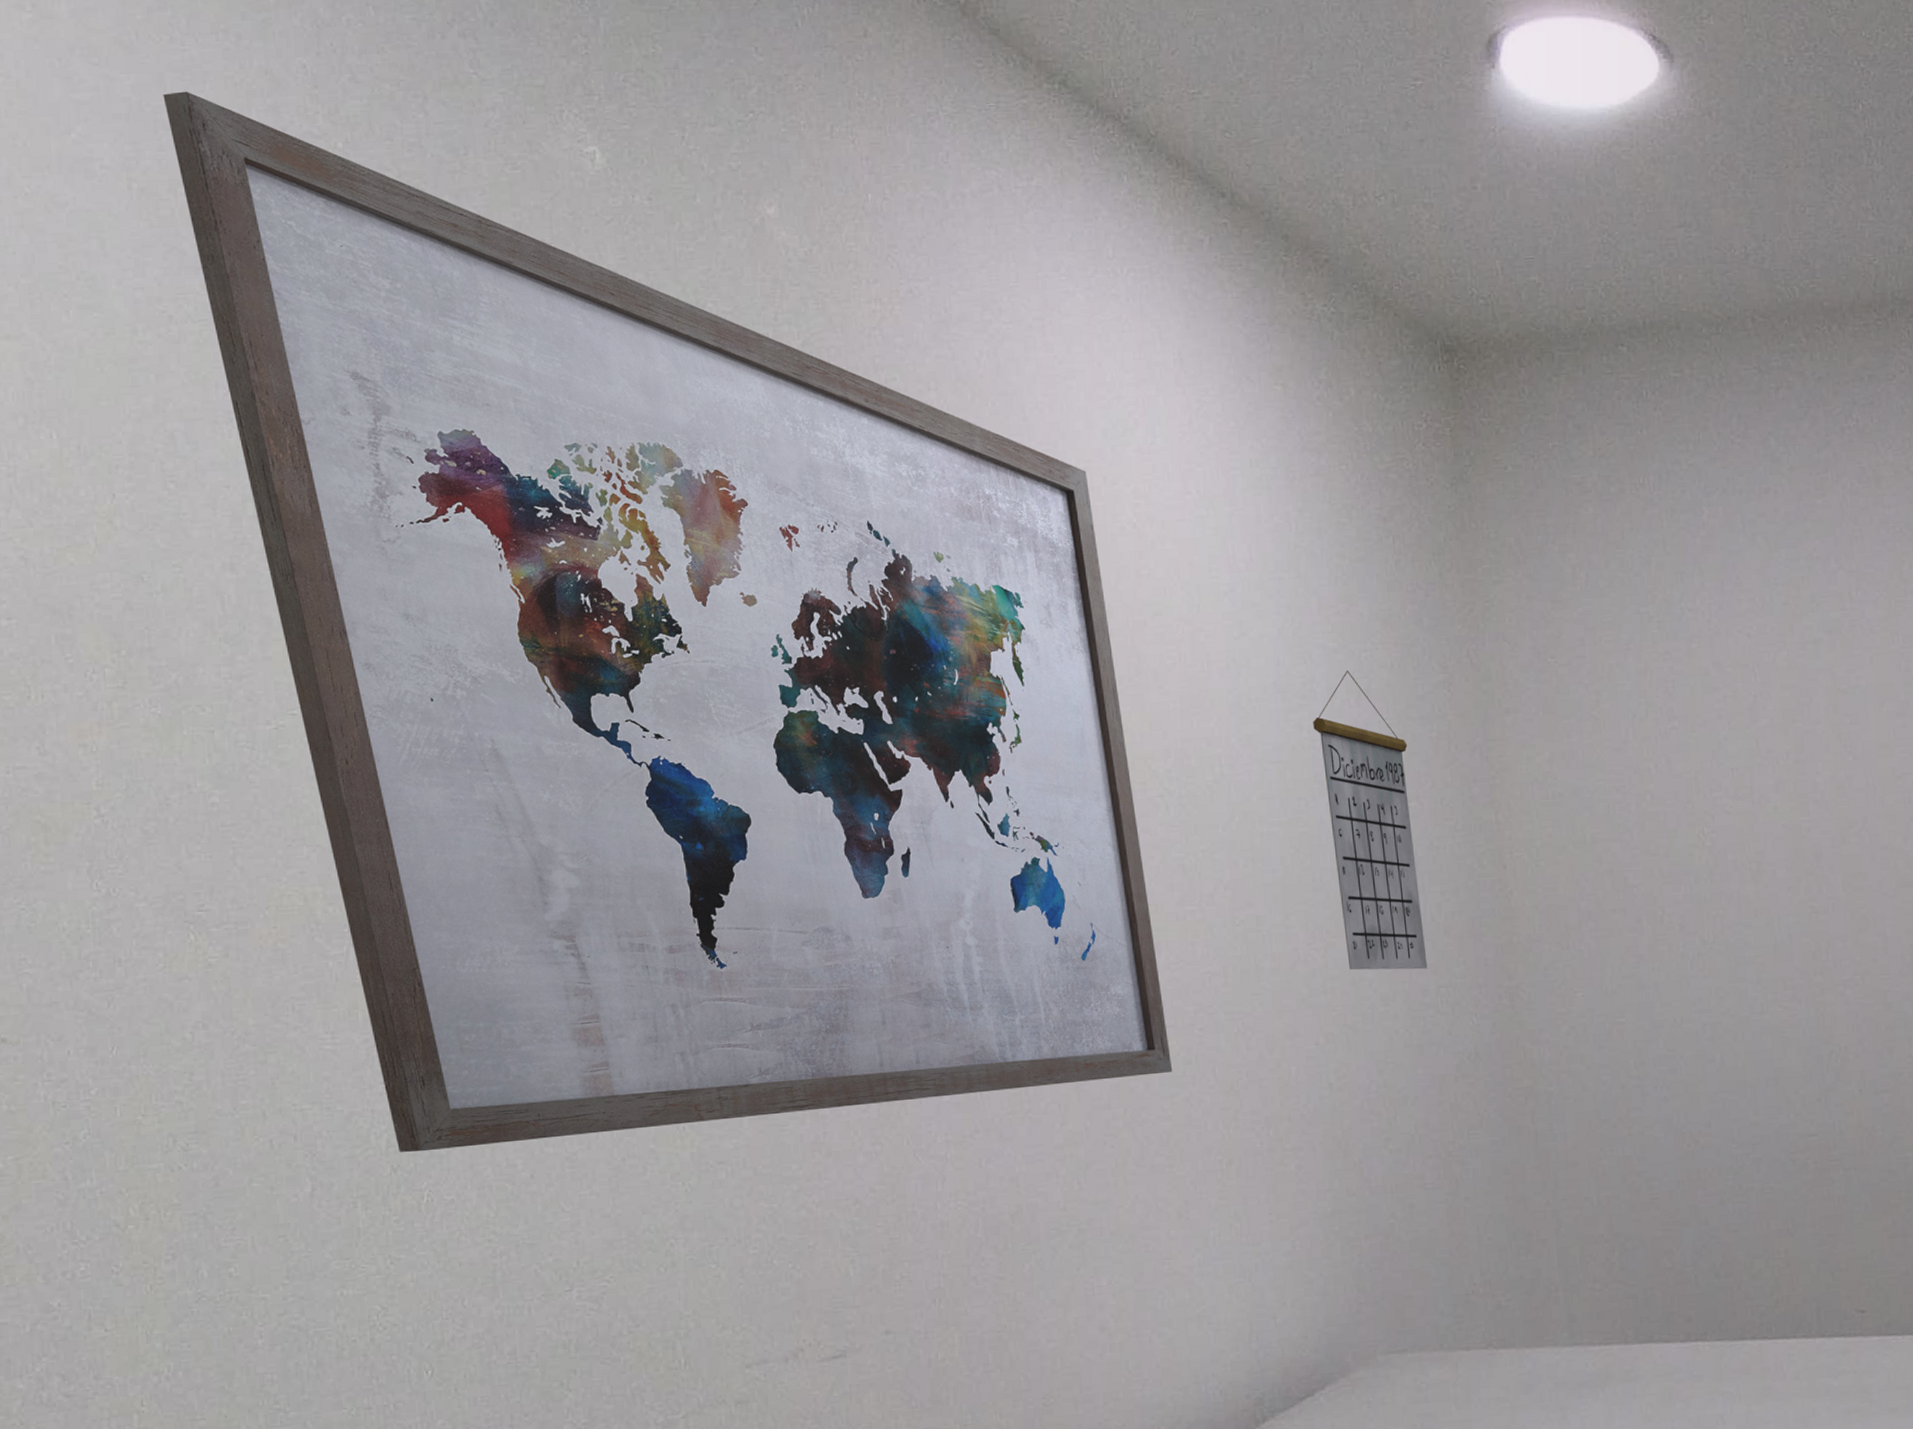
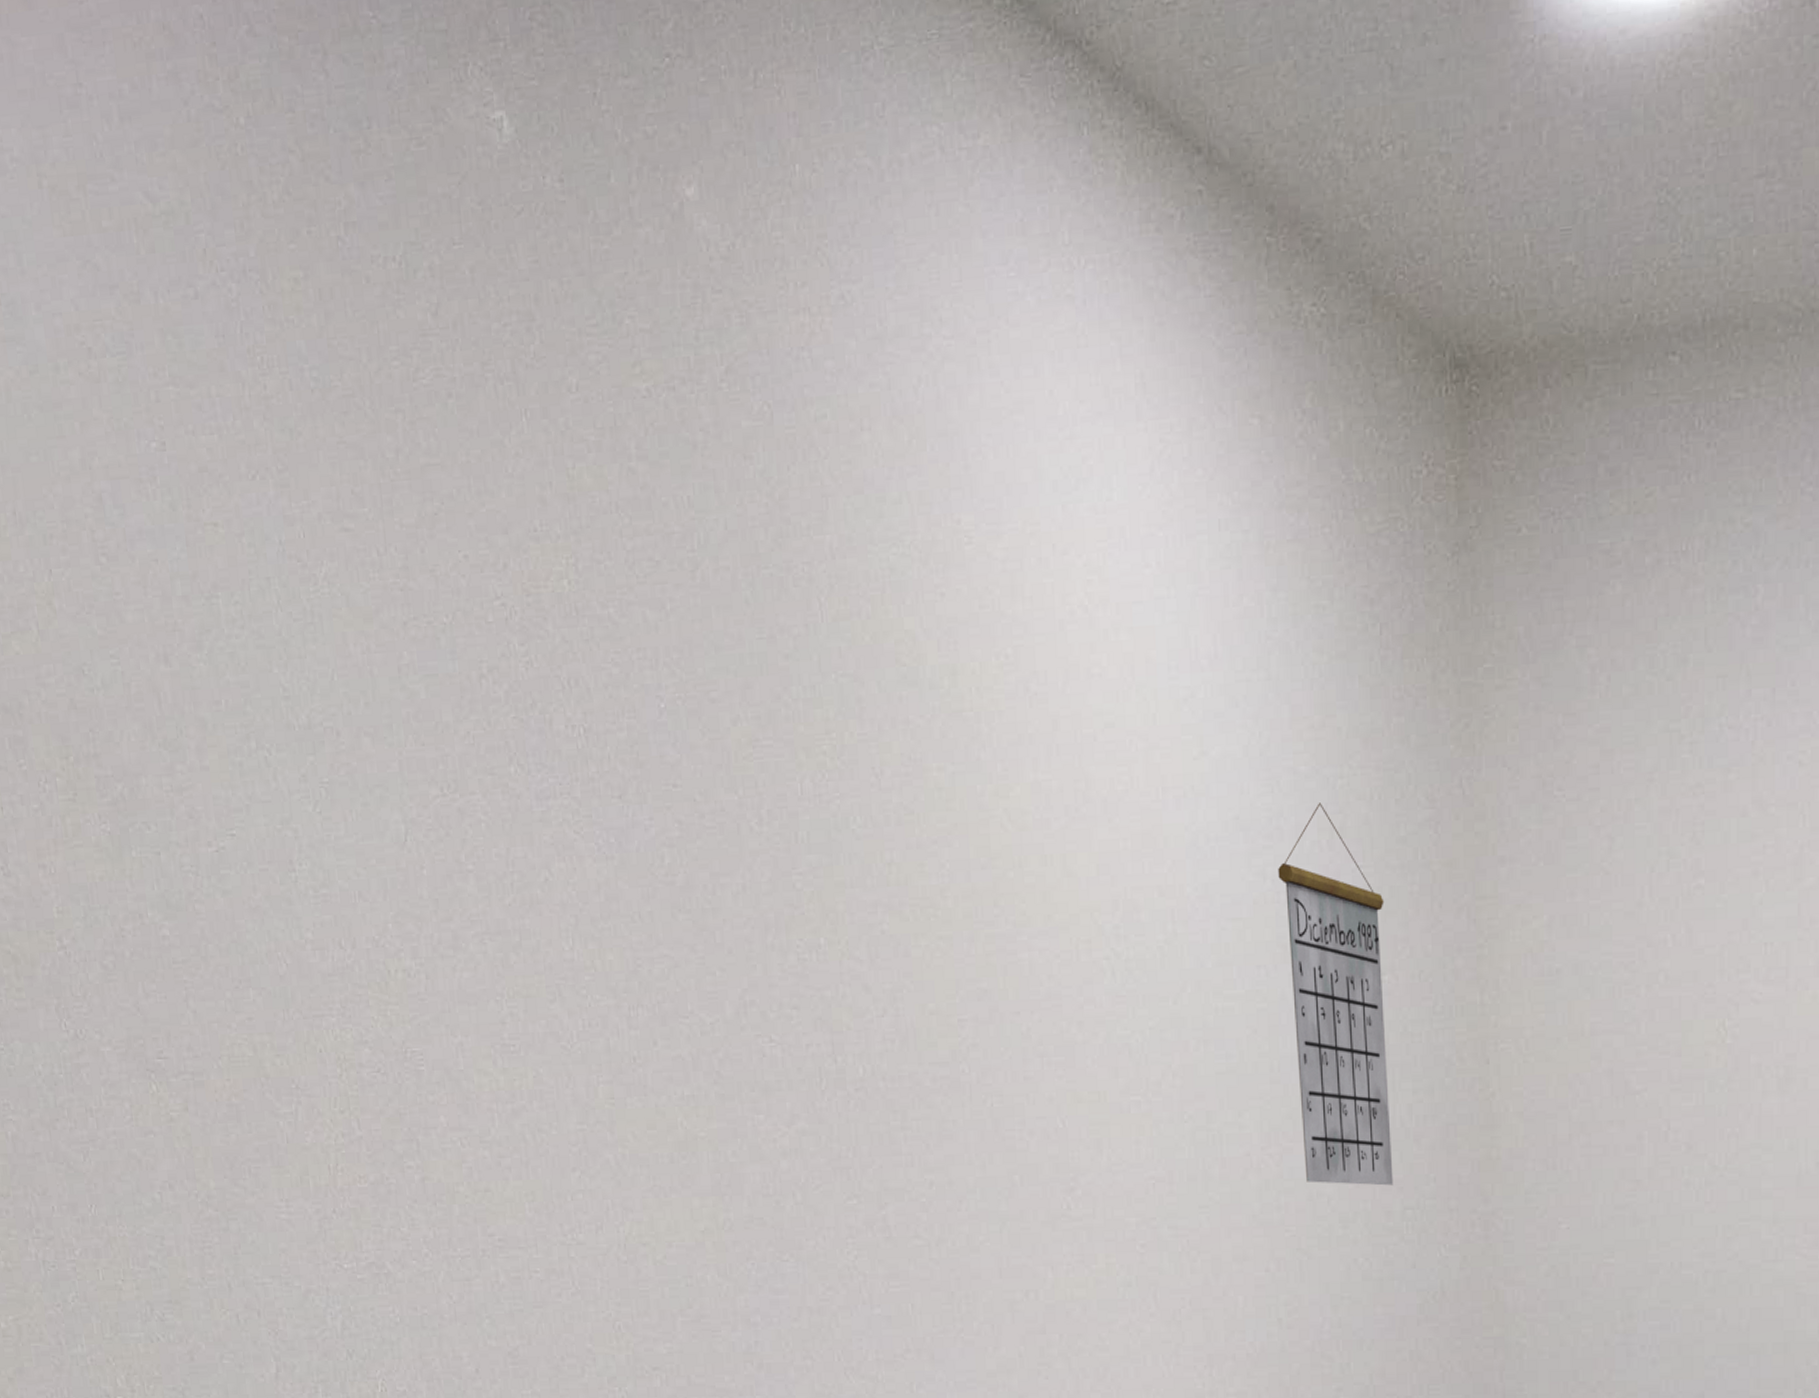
wall art: present [163,91,1173,1153] -> none [64,56,1112,1337]

